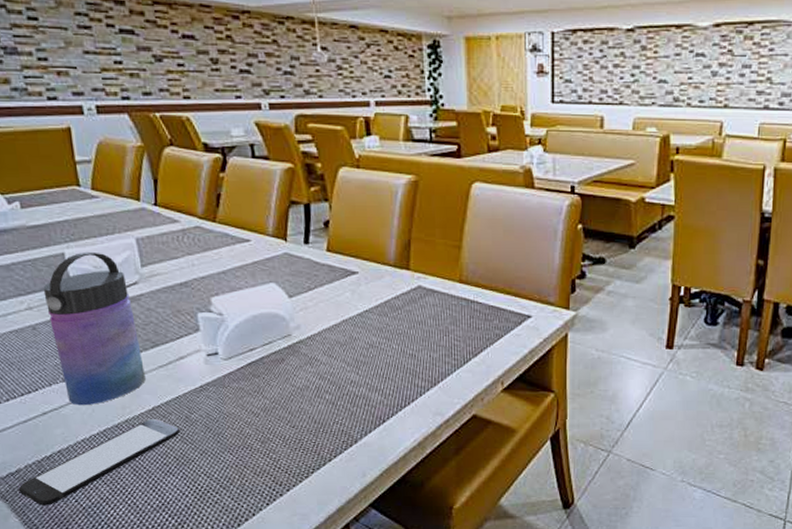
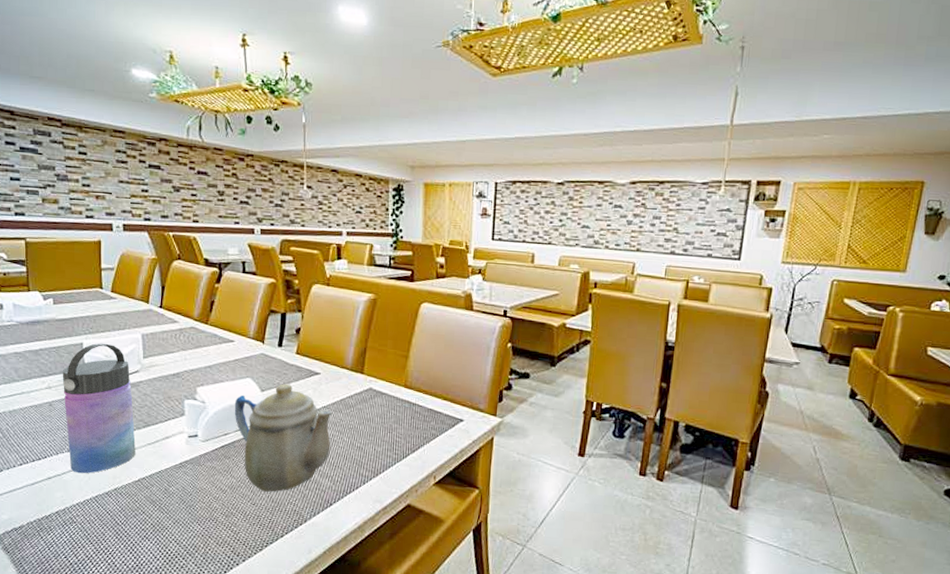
smartphone: present [18,418,181,506] -> none [19,488,159,559]
teapot: none [258,287,378,412] -> present [234,384,333,492]

